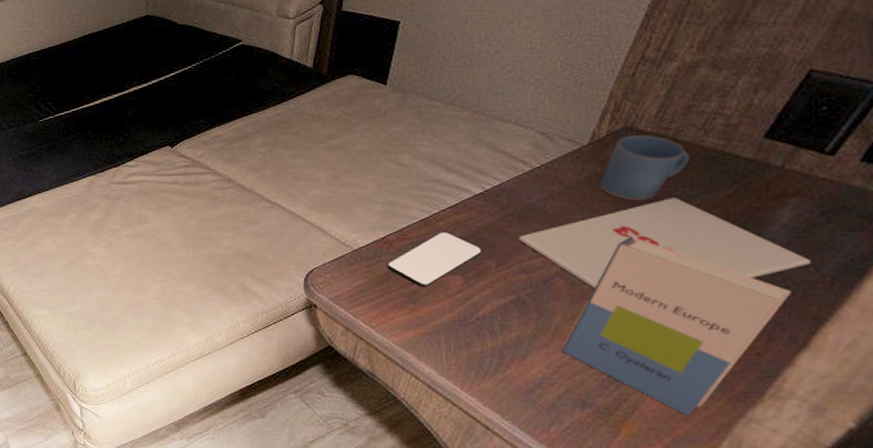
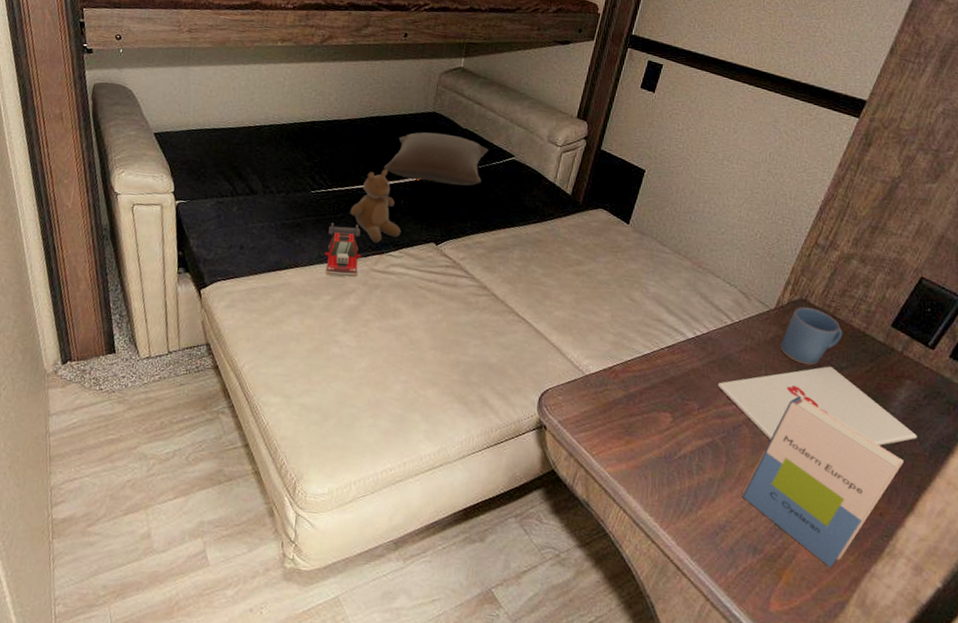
toy car: none [63,142,99,195] -> present [325,223,362,278]
teddy bear: none [80,84,134,157] -> present [350,169,402,243]
pillow: none [106,34,213,89] -> present [384,132,489,186]
phone: present [386,232,482,287] -> none [610,369,689,420]

